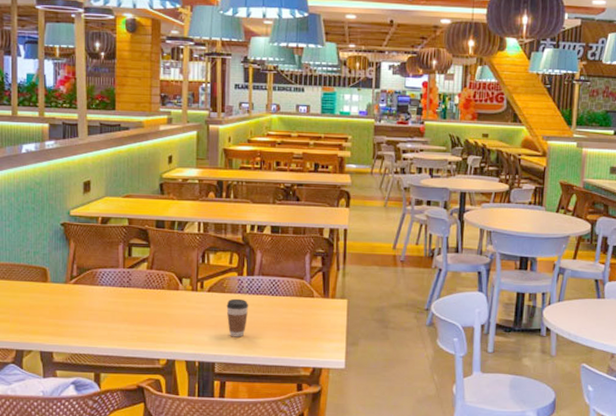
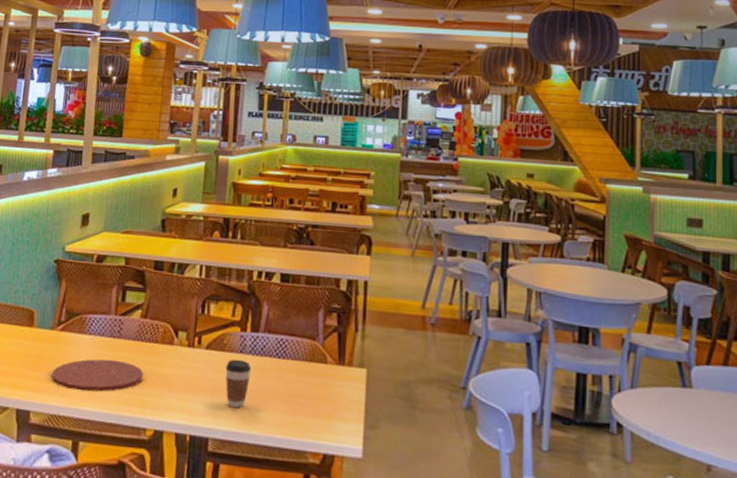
plate: none [69,305,153,333] -> present [51,359,143,392]

